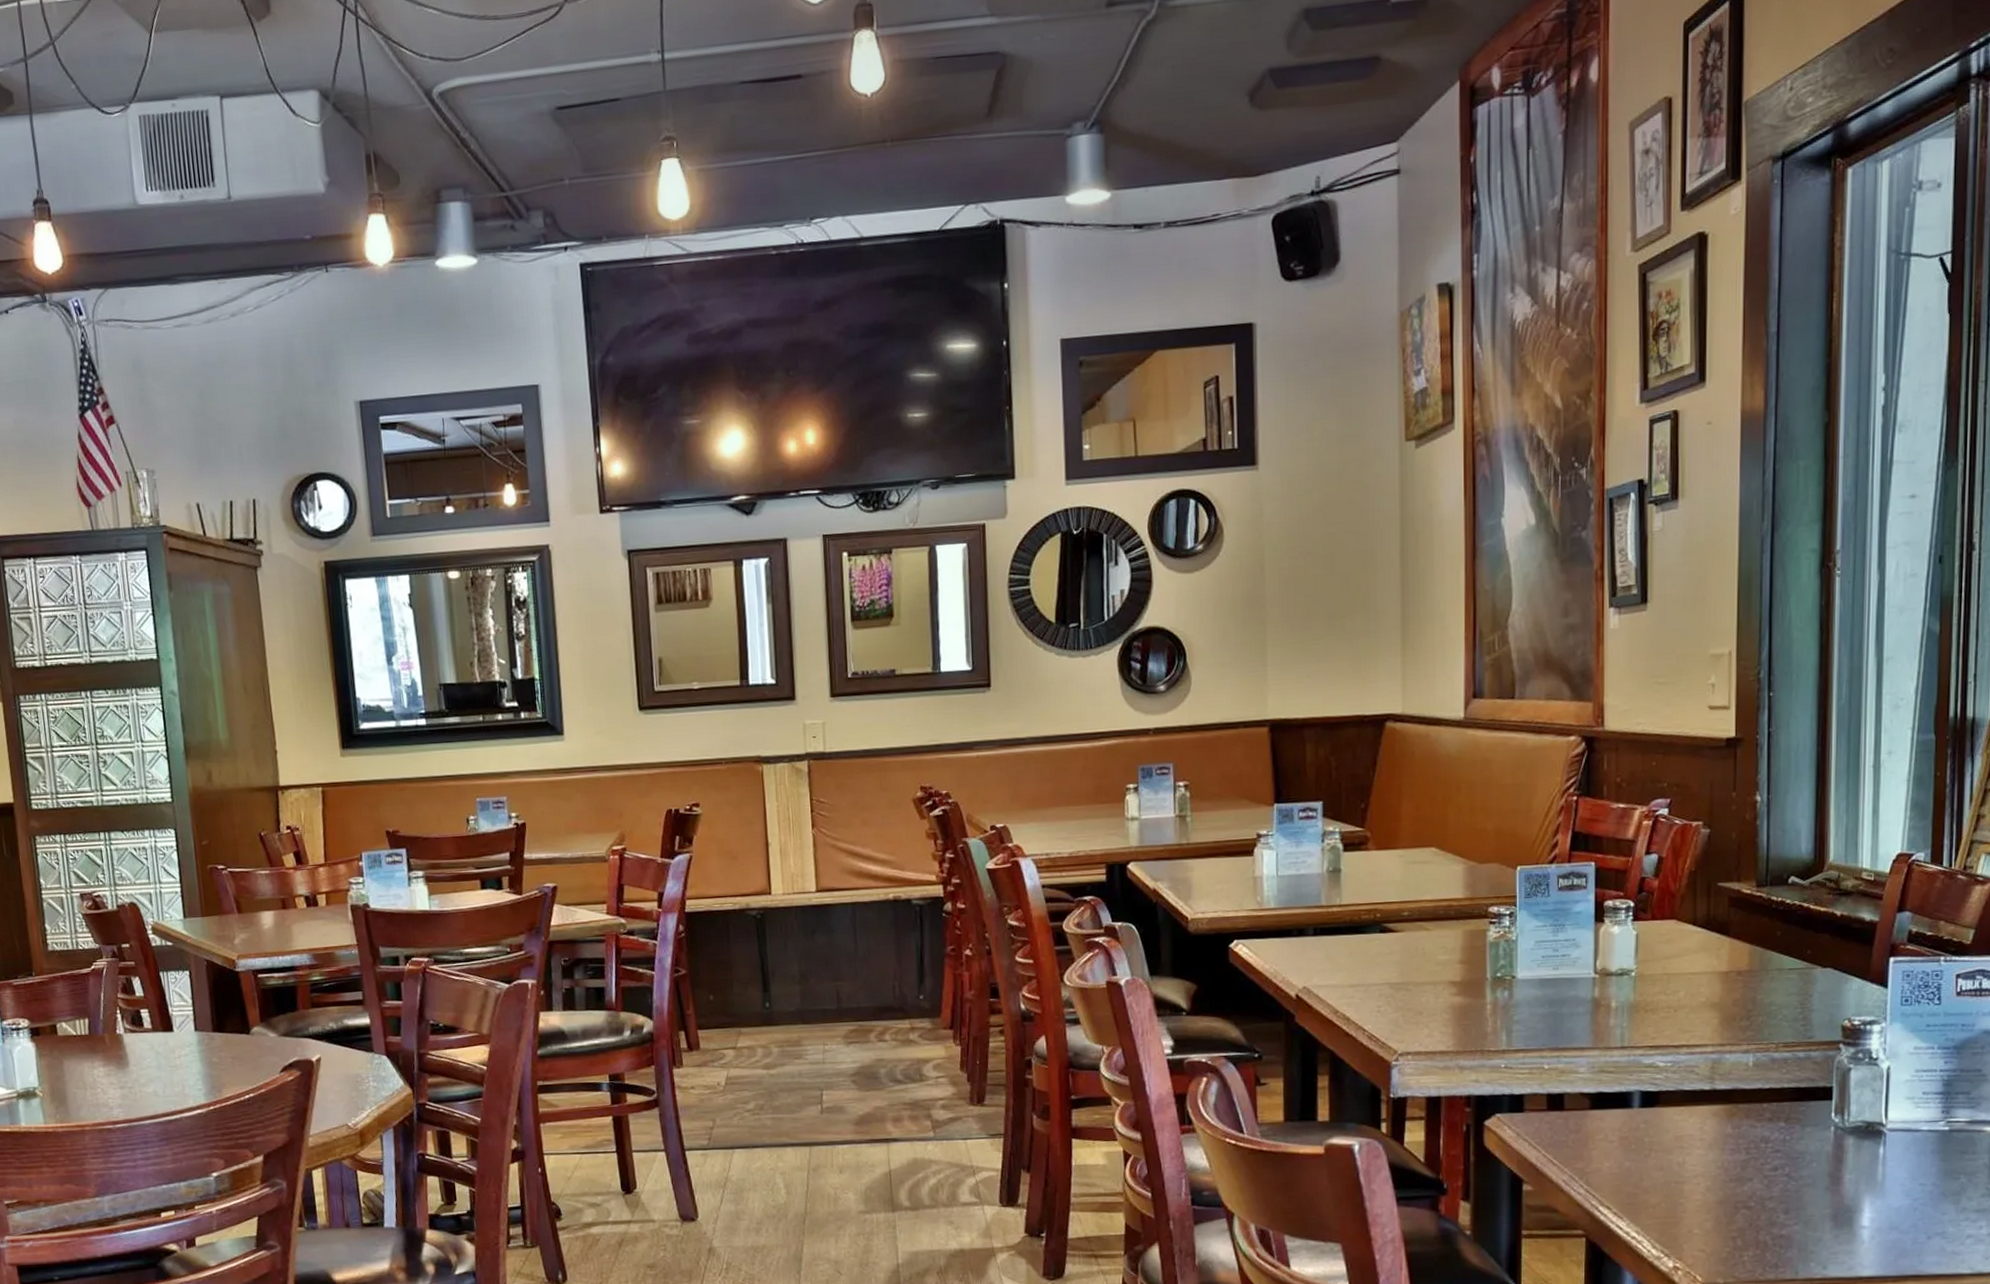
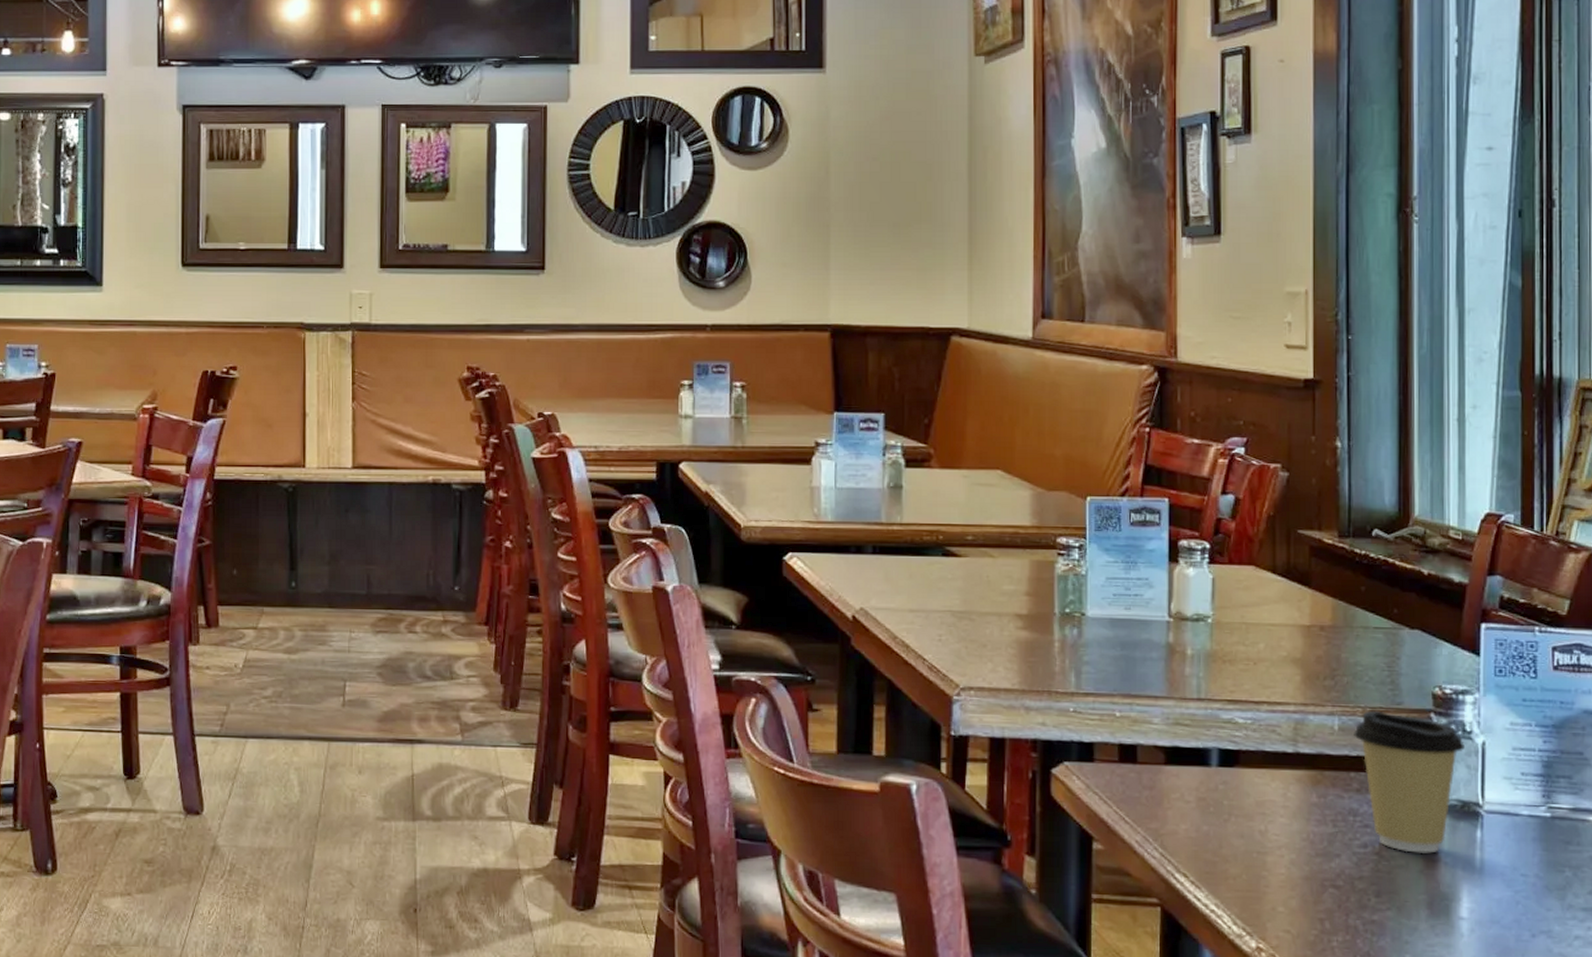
coffee cup: none [1767,1045,1871,1172] -> present [1354,710,1465,853]

